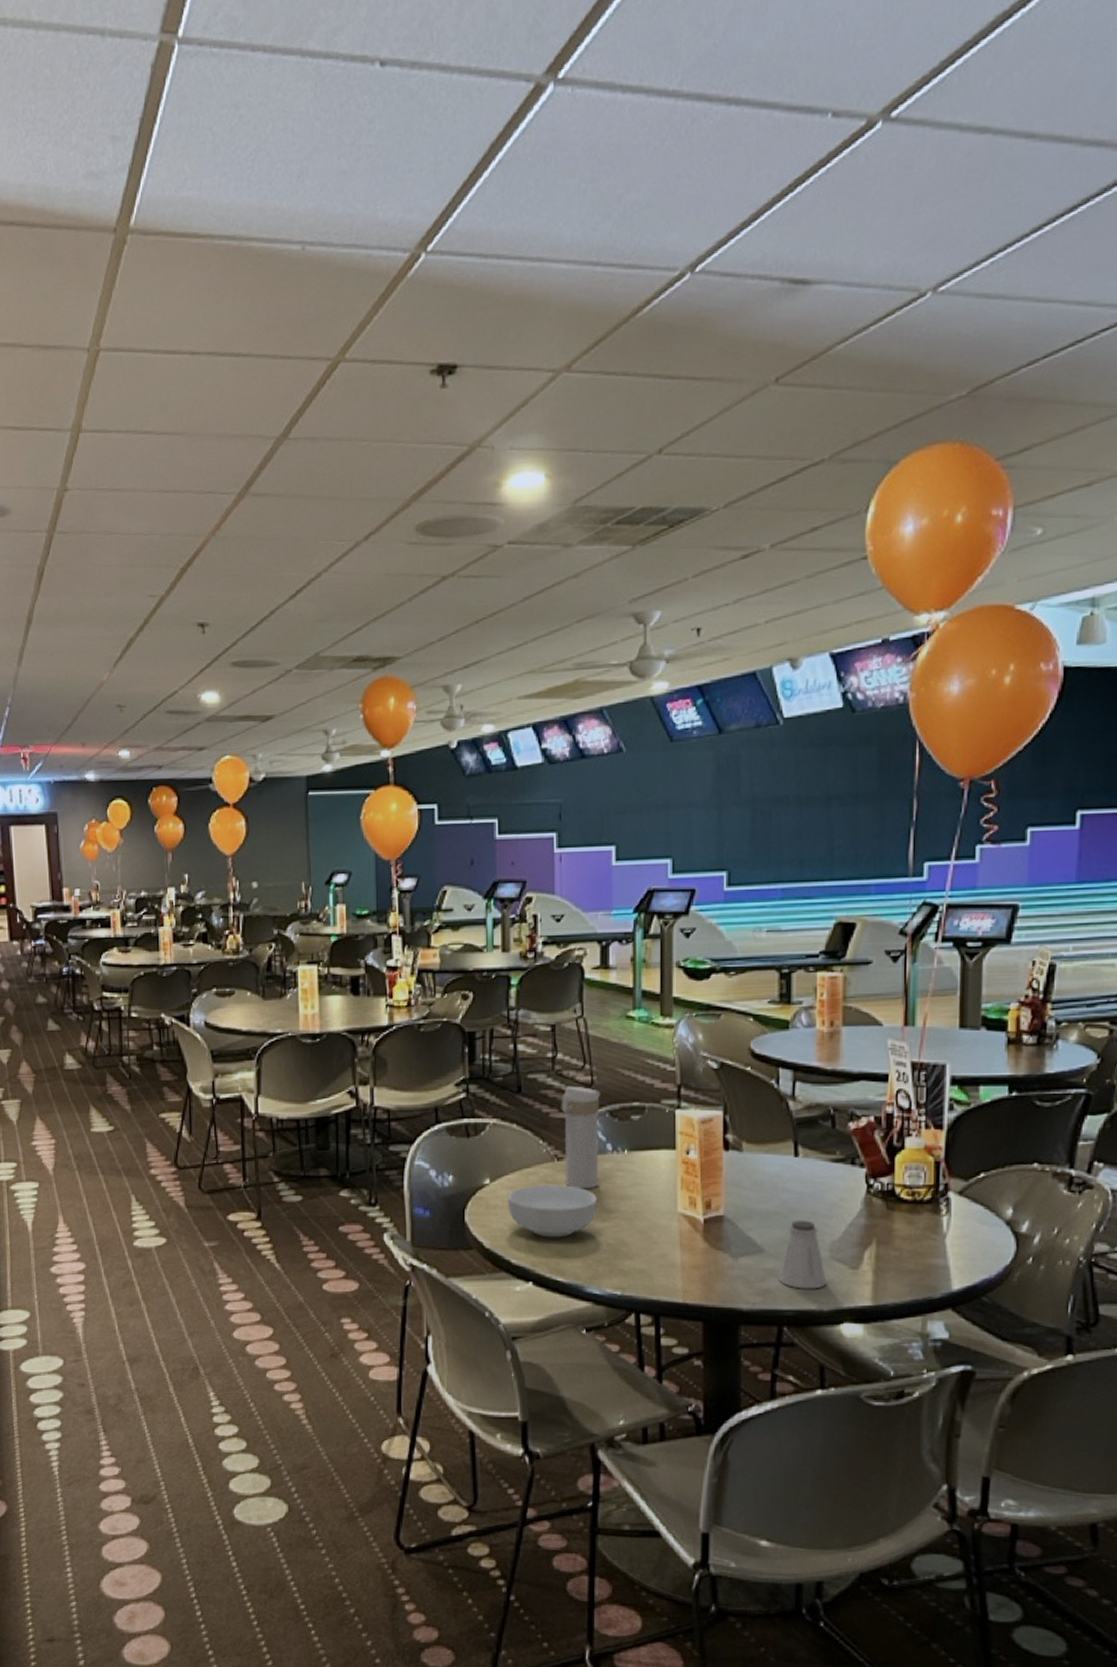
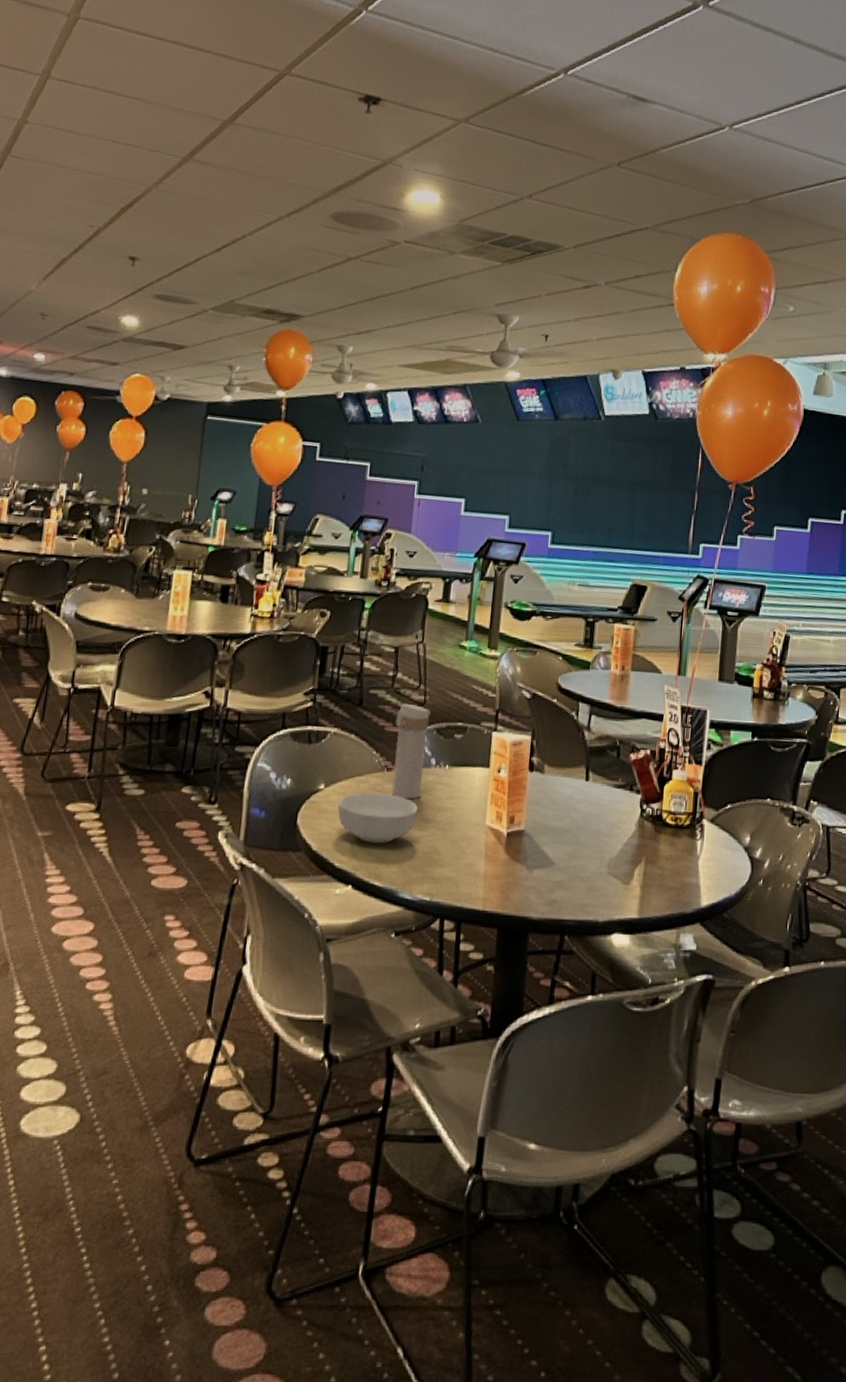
saltshaker: present [779,1220,827,1289] -> none [565,837,604,902]

